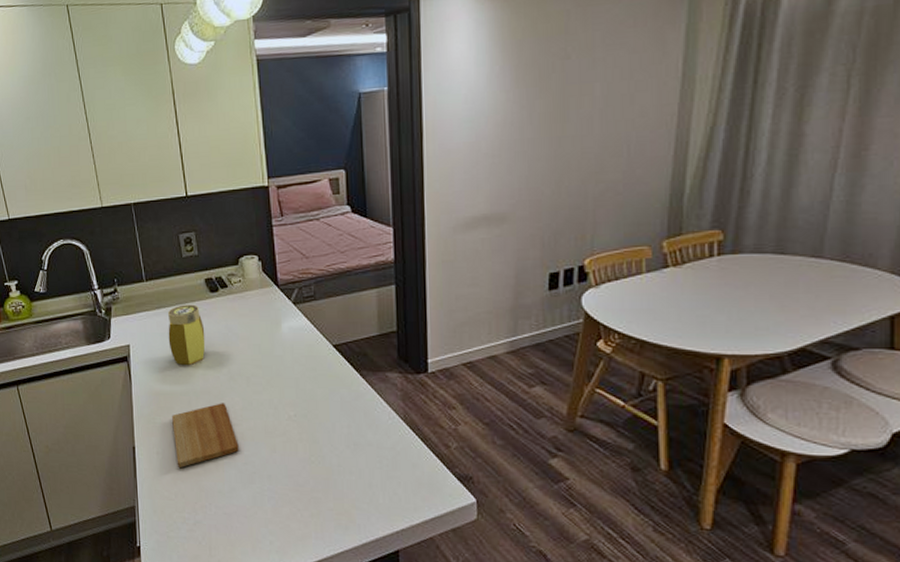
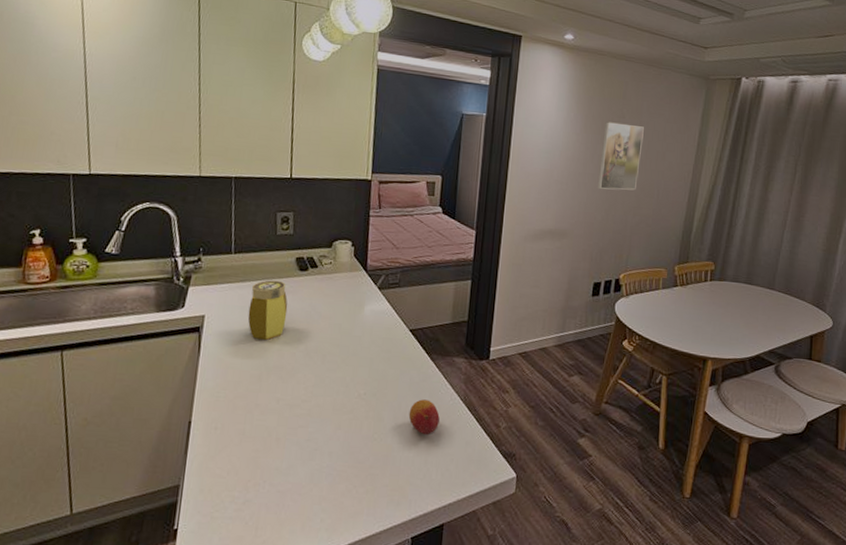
cutting board: present [172,403,239,468] -> none [235,379,304,444]
fruit: none [344,419,379,457] -> present [408,399,440,435]
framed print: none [541,65,600,156] -> present [598,122,644,191]

